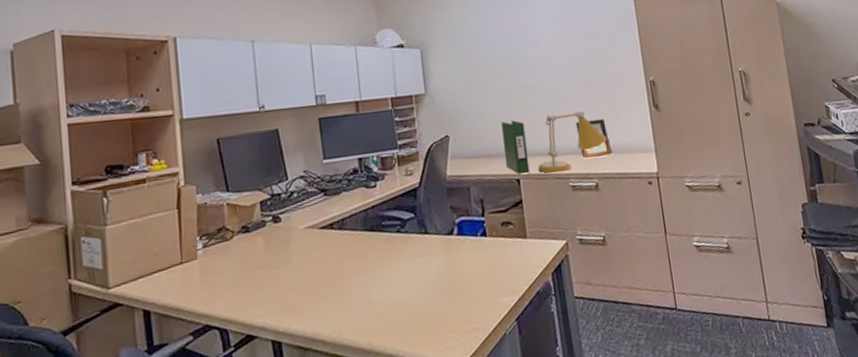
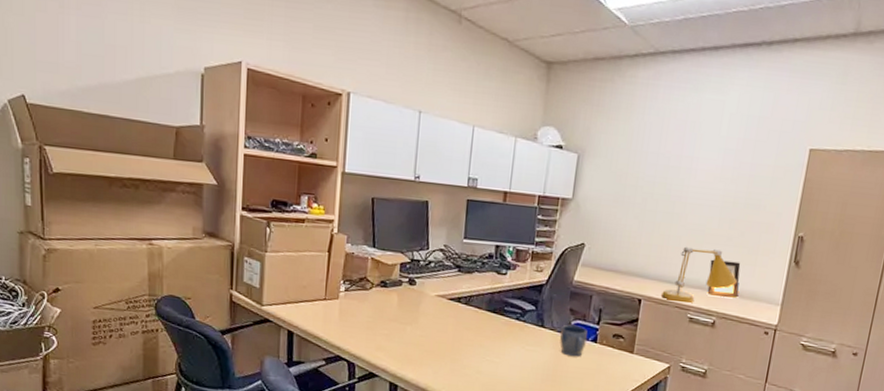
mug: none [445,222,477,258] -> present [559,324,588,357]
binder: present [501,120,530,174] -> none [631,242,660,296]

